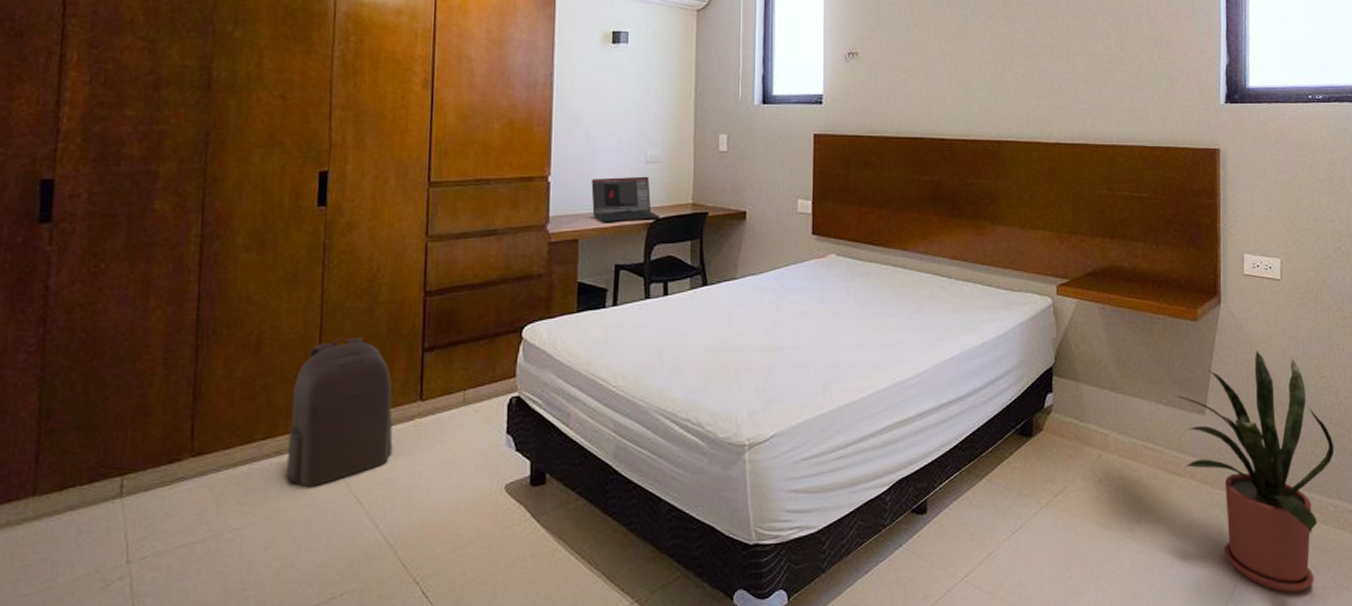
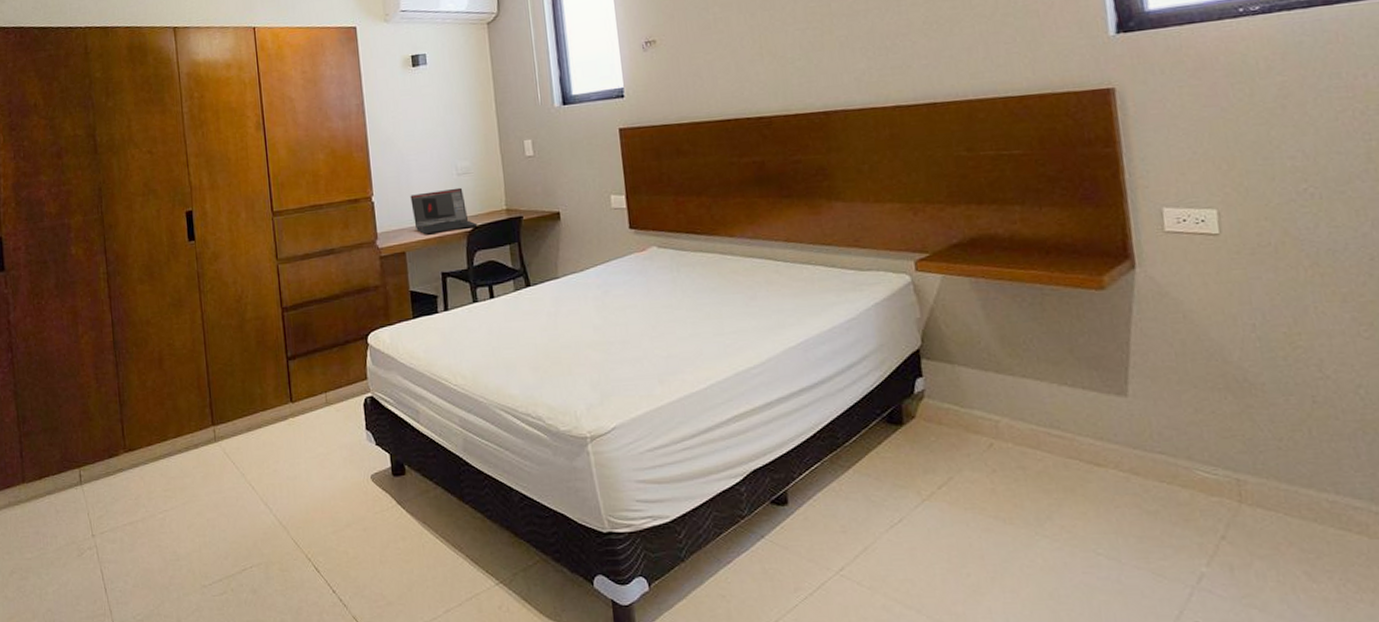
backpack: present [286,336,393,488] -> none [191,350,275,477]
house plant: present [1175,350,1334,593] -> none [1084,320,1324,603]

